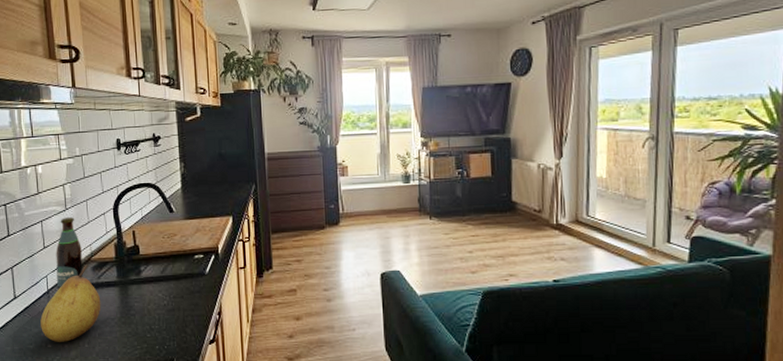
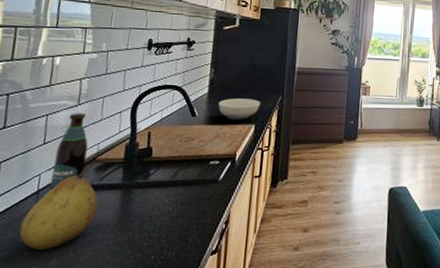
bowl: none [192,190,235,213] -> present [218,98,261,120]

